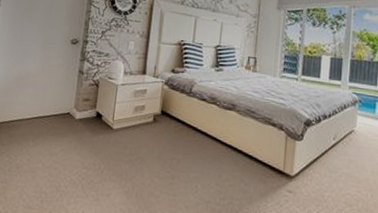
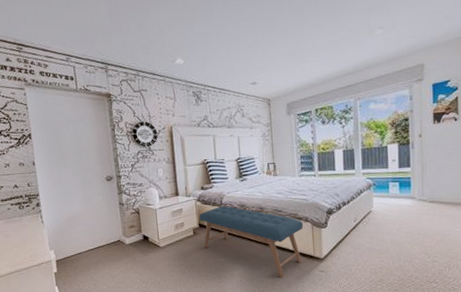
bench: none [162,95,277,191] -> present [199,206,304,277]

